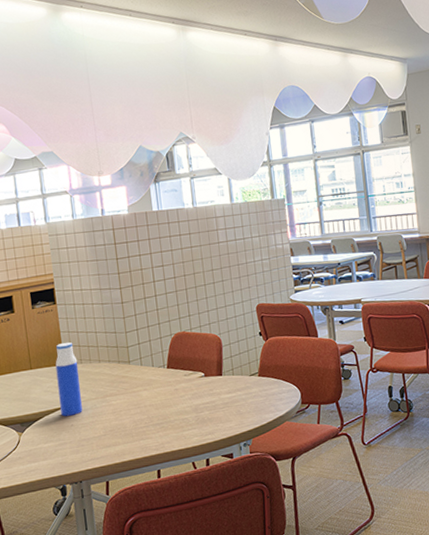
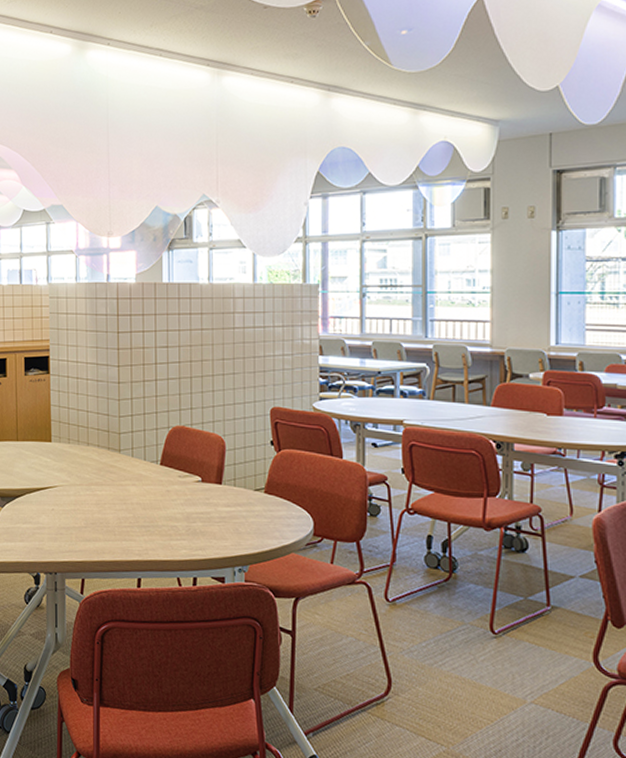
water bottle: present [55,342,83,417] -> none [42,417,66,499]

